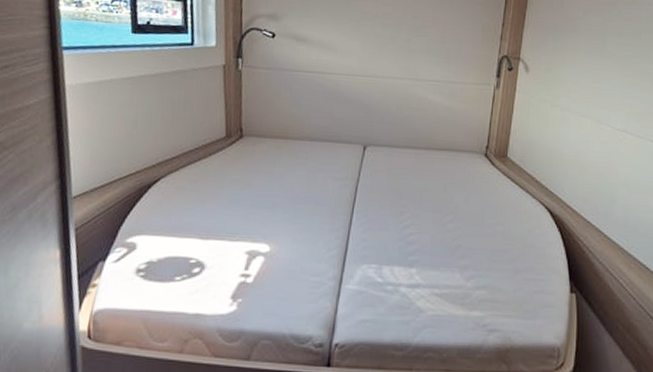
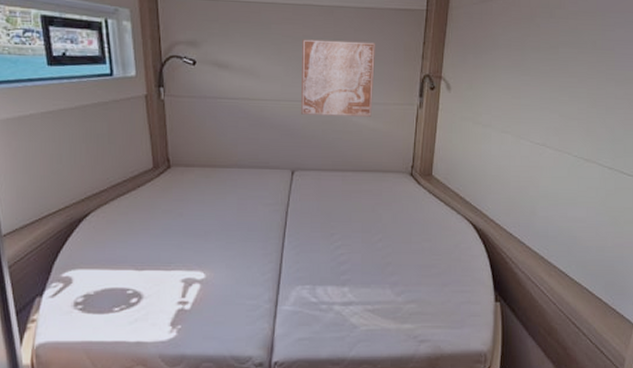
wall art: none [376,16,455,95] -> present [301,39,376,117]

